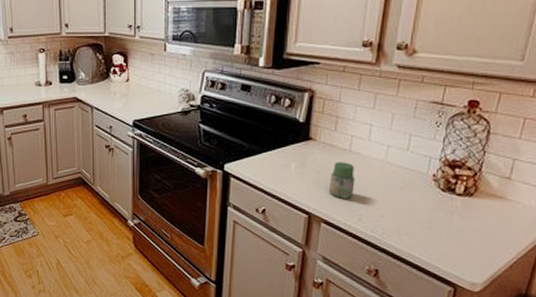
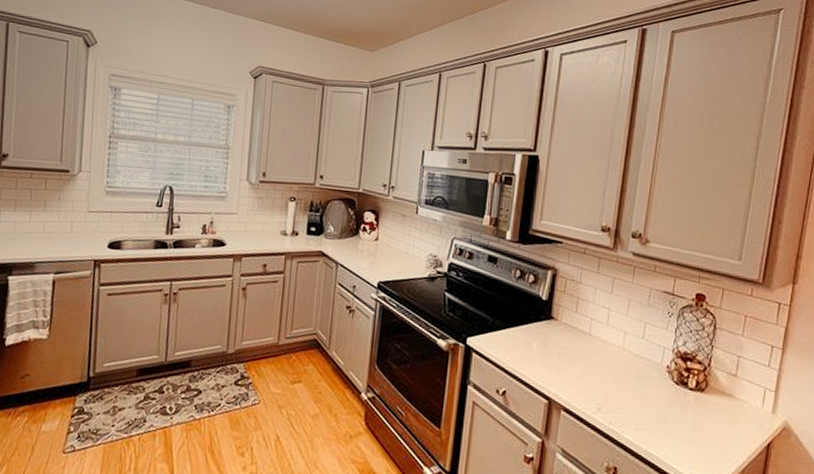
jar: present [328,162,355,199] -> none [568,344,595,386]

